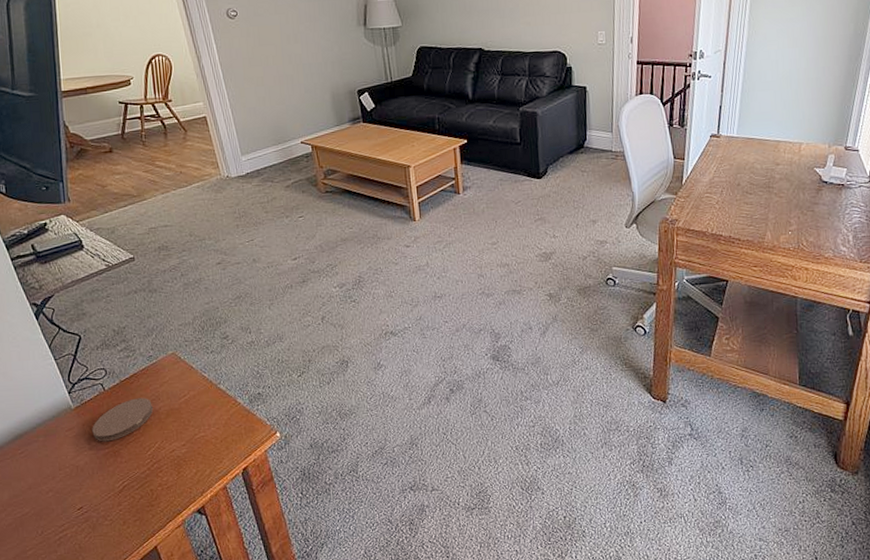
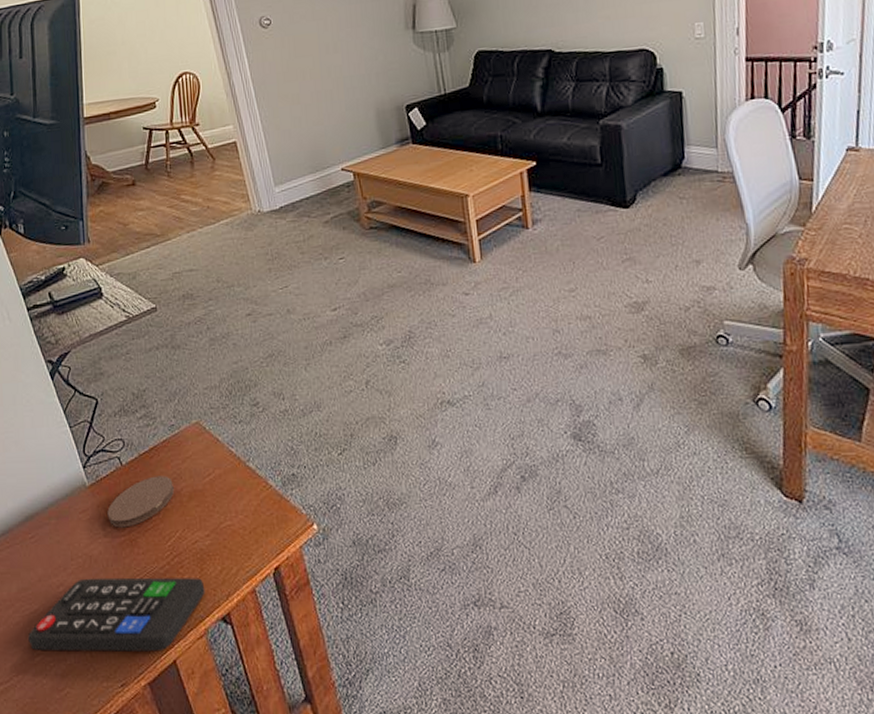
remote control: none [20,479,182,546] -> present [27,577,205,652]

